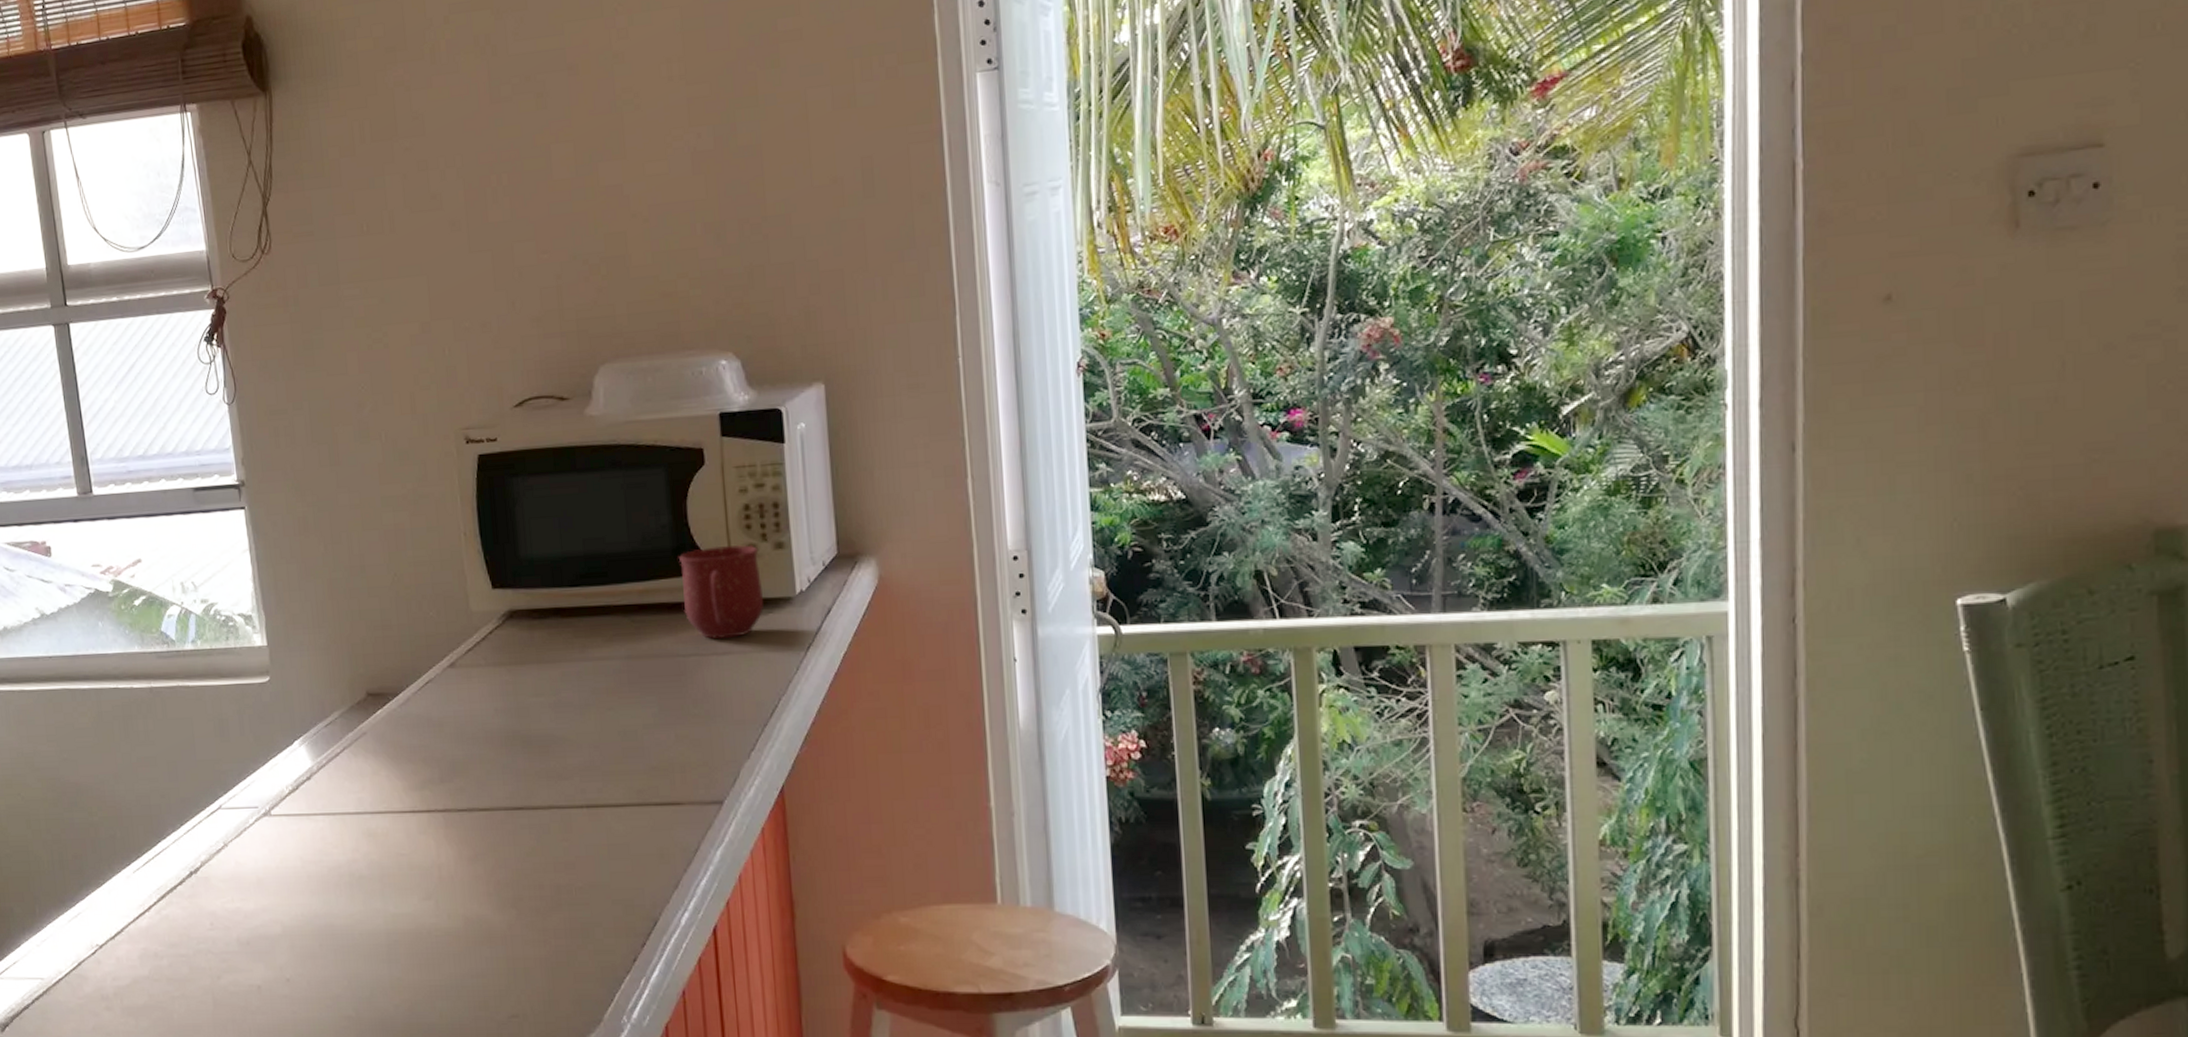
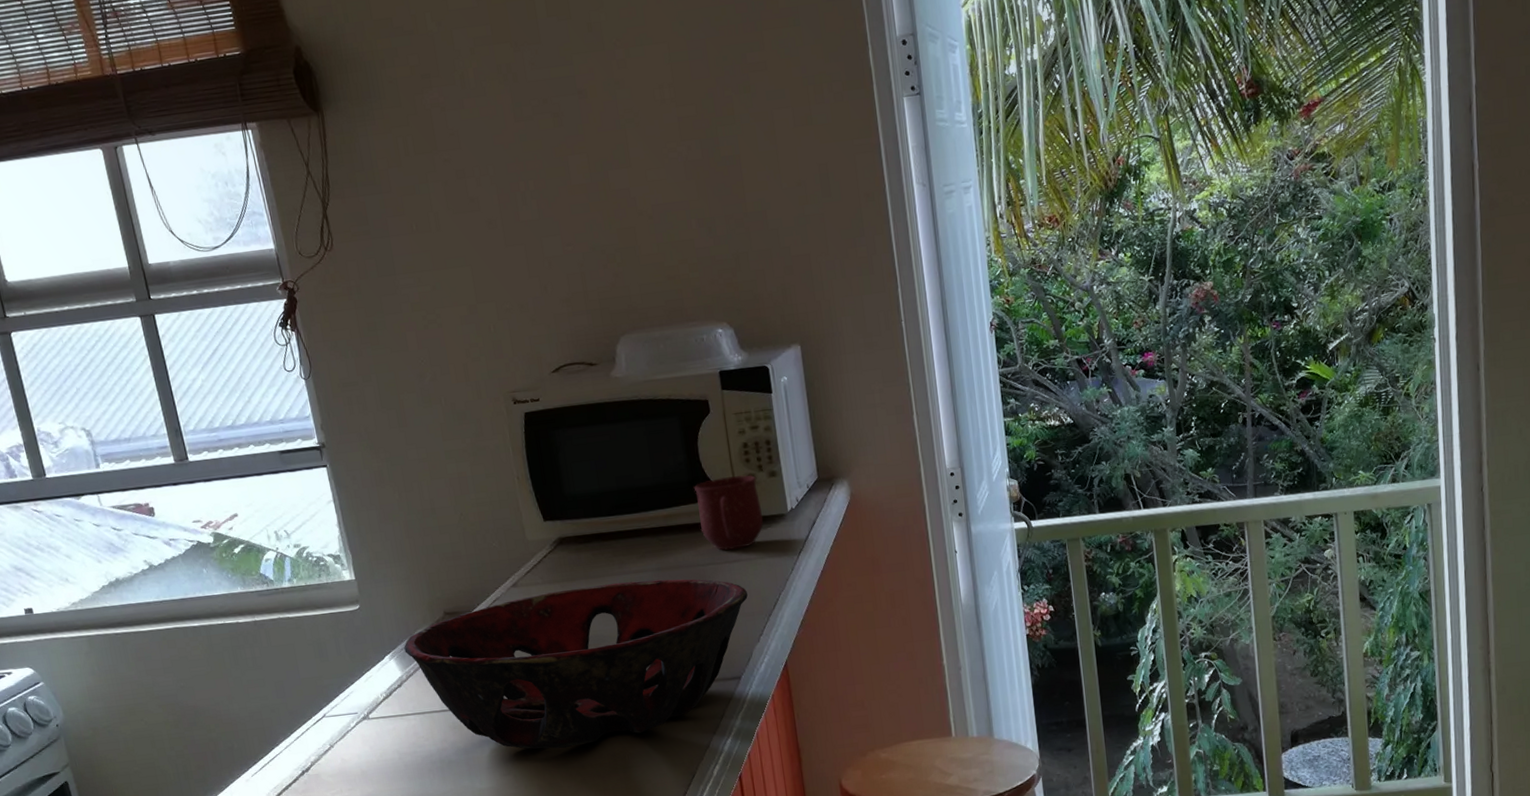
decorative bowl: none [317,670,738,873] -> present [404,579,748,749]

